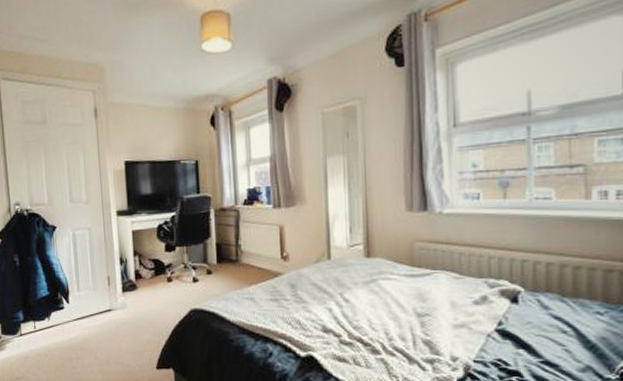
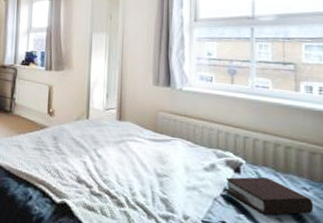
bible: none [500,304,610,347] -> present [225,177,314,215]

